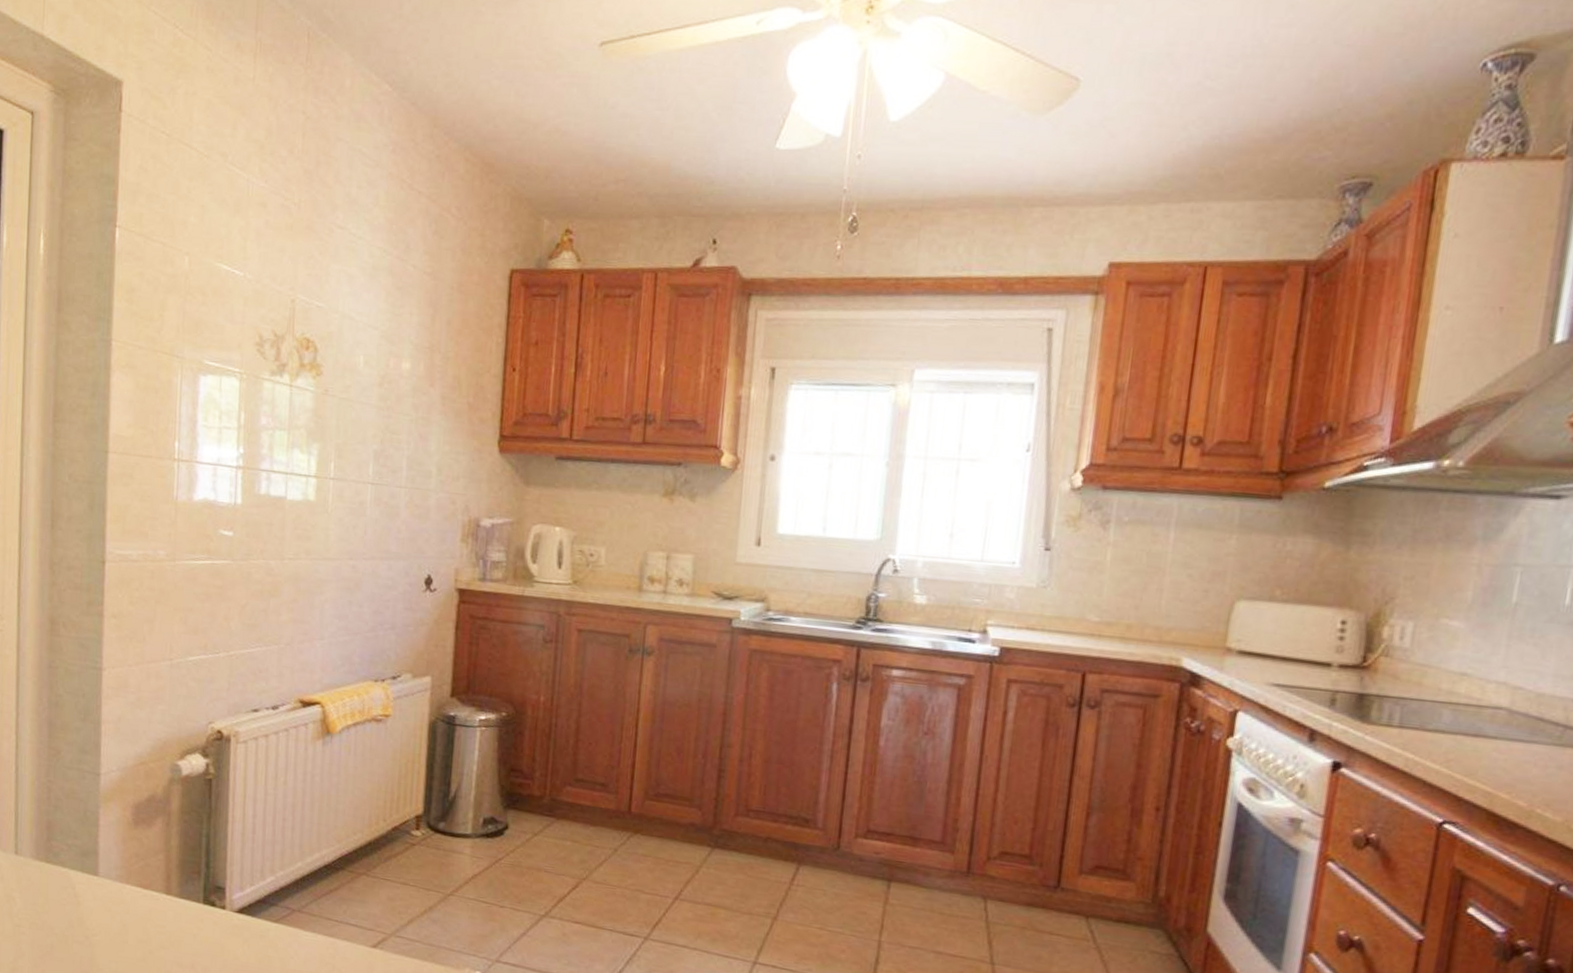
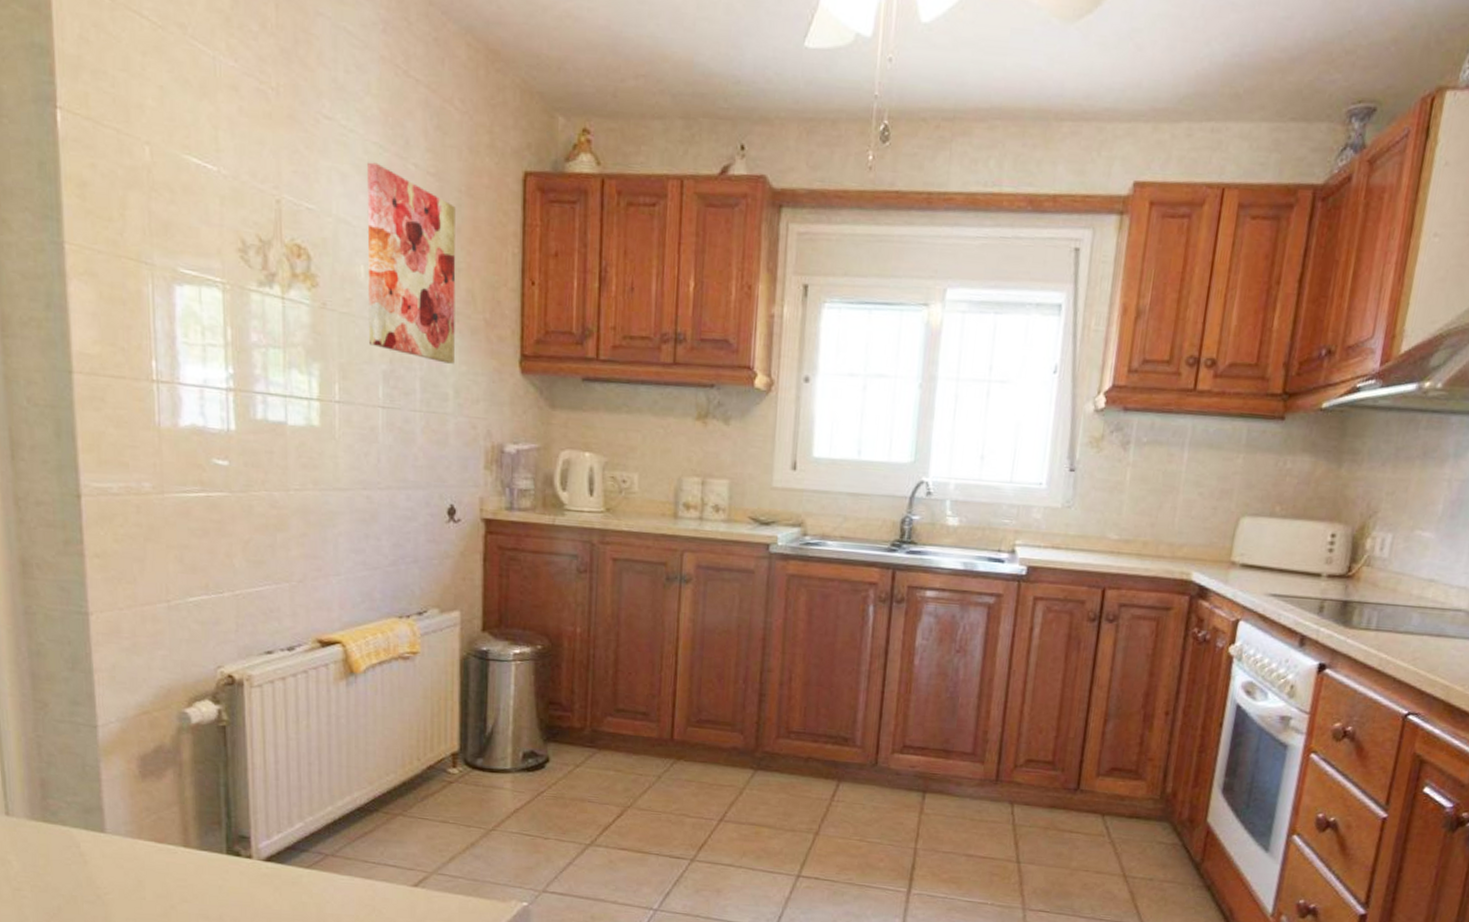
wall art: none [363,264,448,444] -> present [367,162,456,364]

